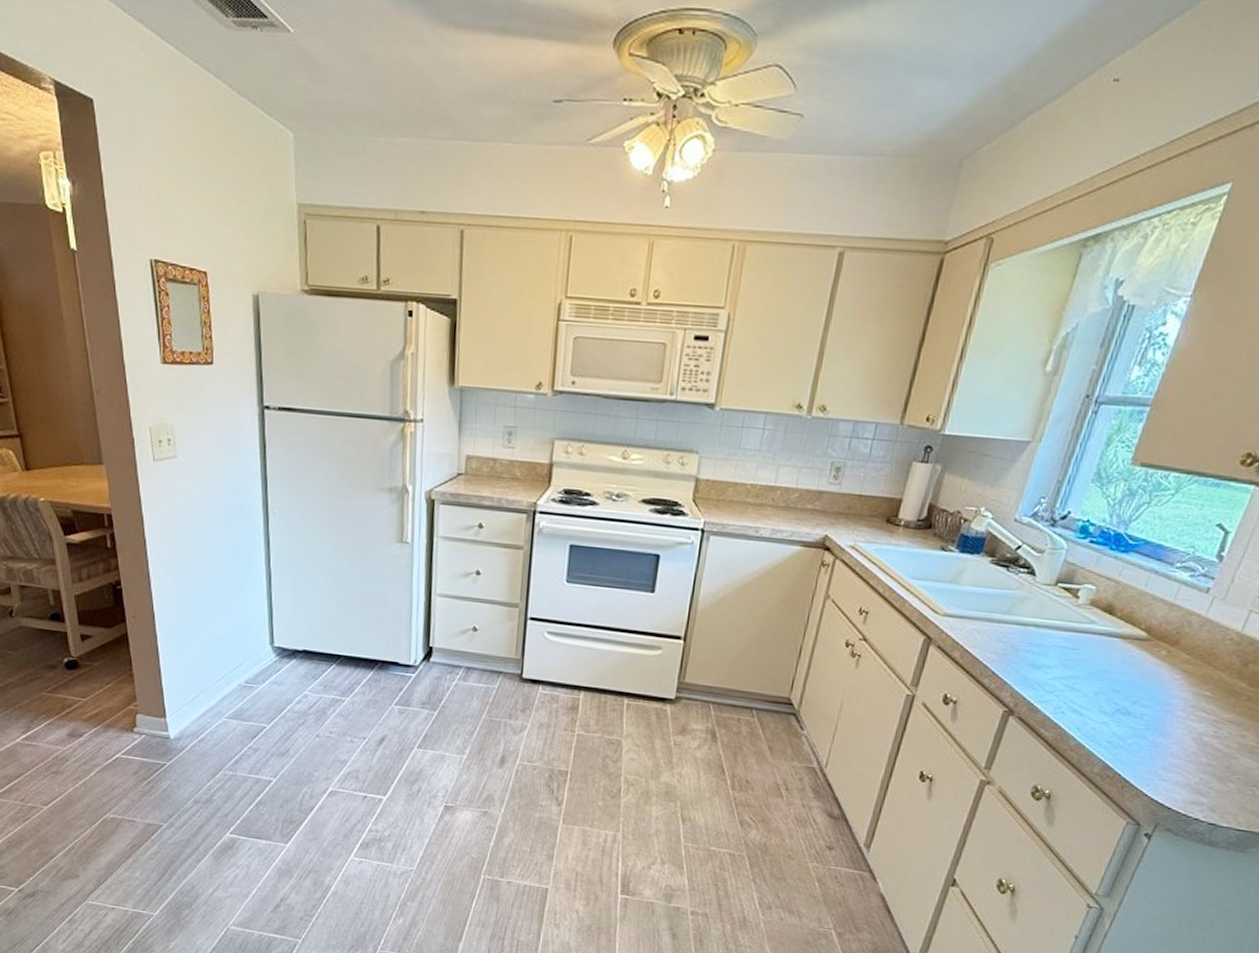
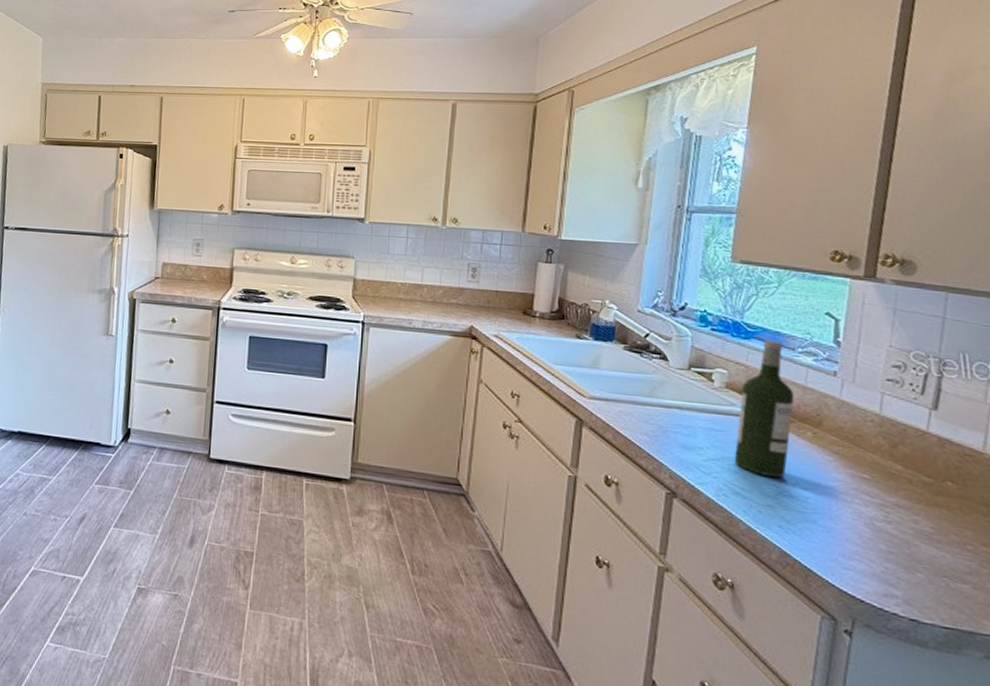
wine bottle: none [1080,553,1162,697] -> present [734,339,795,479]

